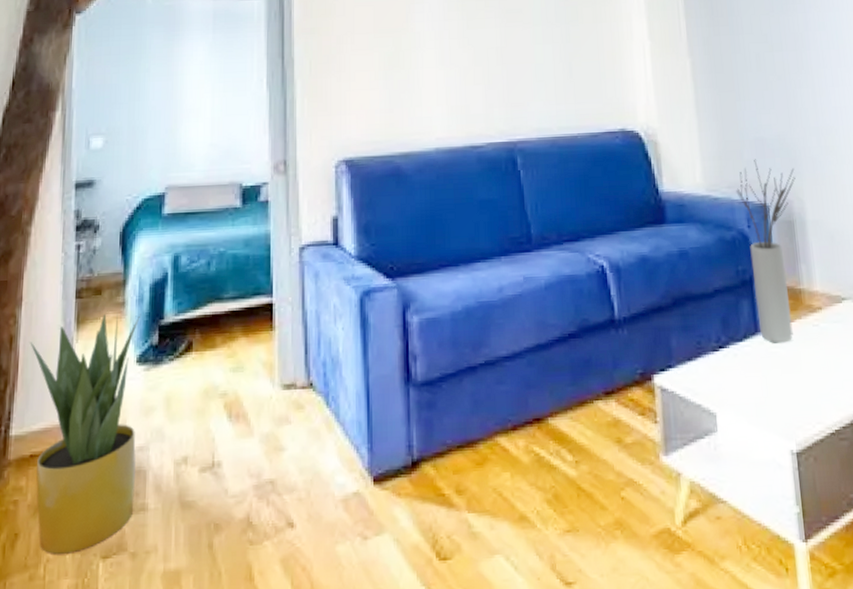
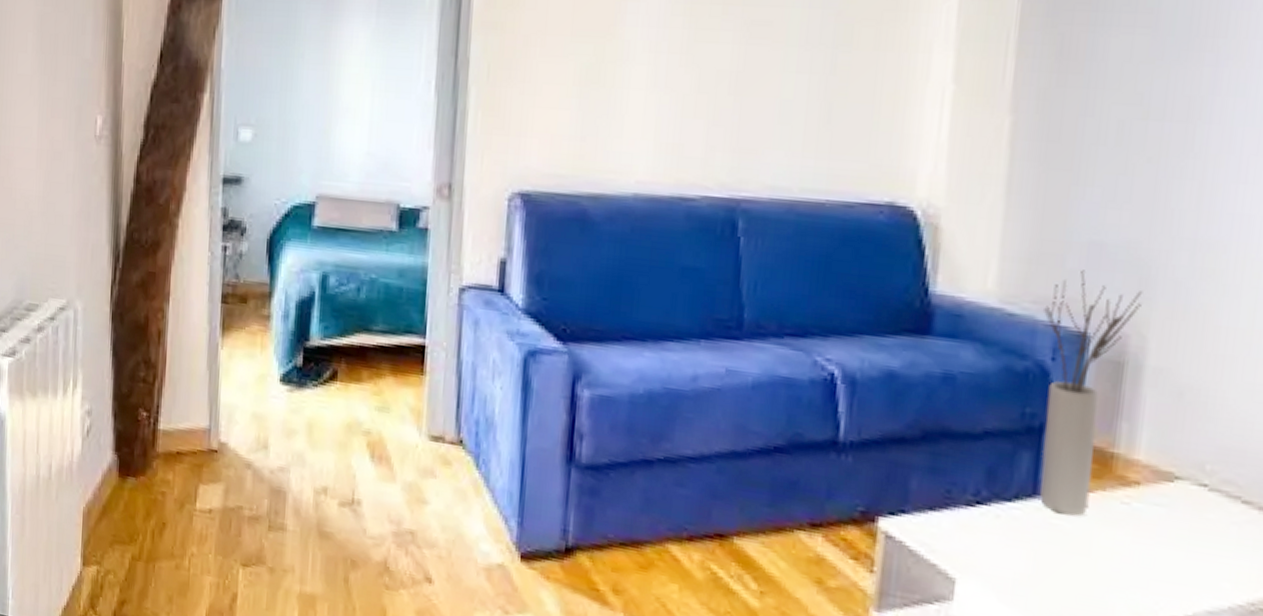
planter: present [30,314,141,554] -> none [177,325,287,554]

